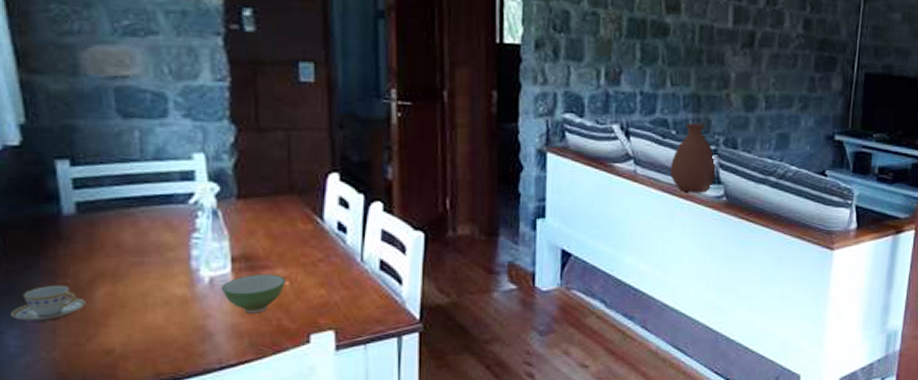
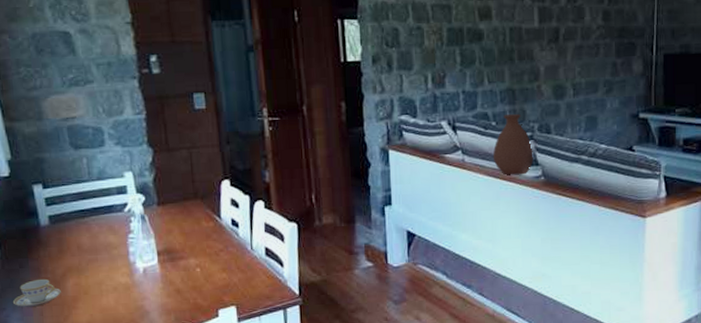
bowl: present [220,274,287,313] -> none [151,263,198,295]

